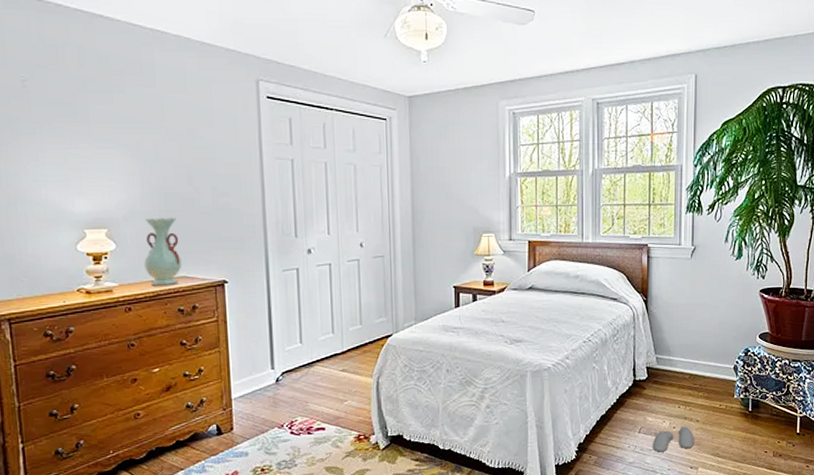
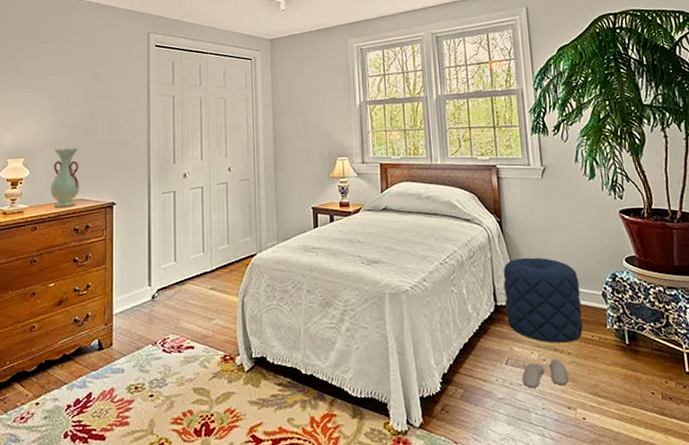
pouf: none [643,334,714,413] -> present [503,257,584,343]

